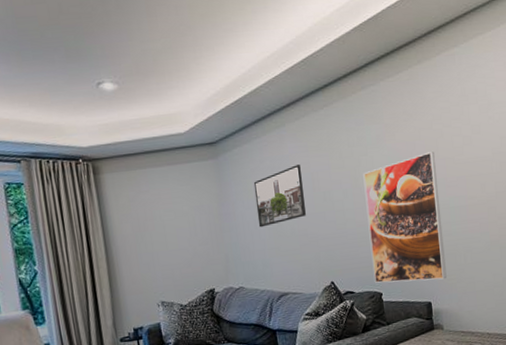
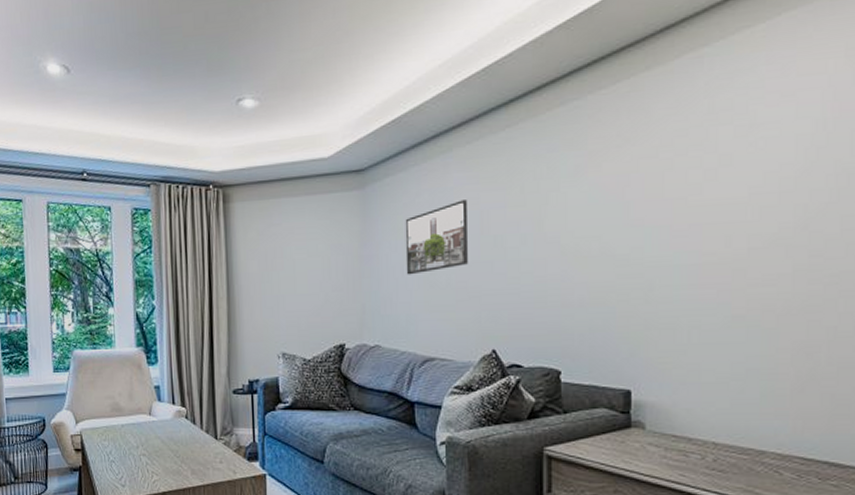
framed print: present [363,151,447,283] -> none [550,189,659,362]

